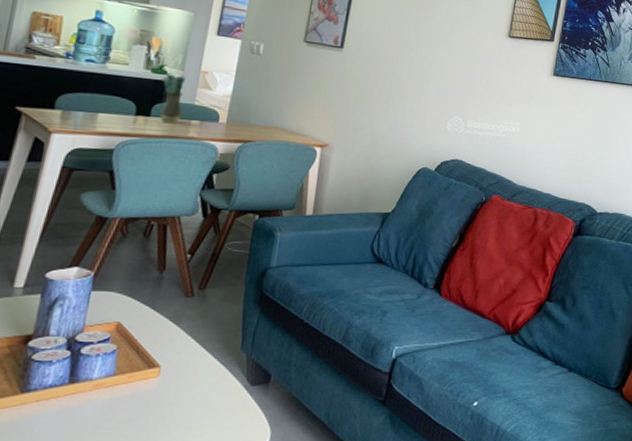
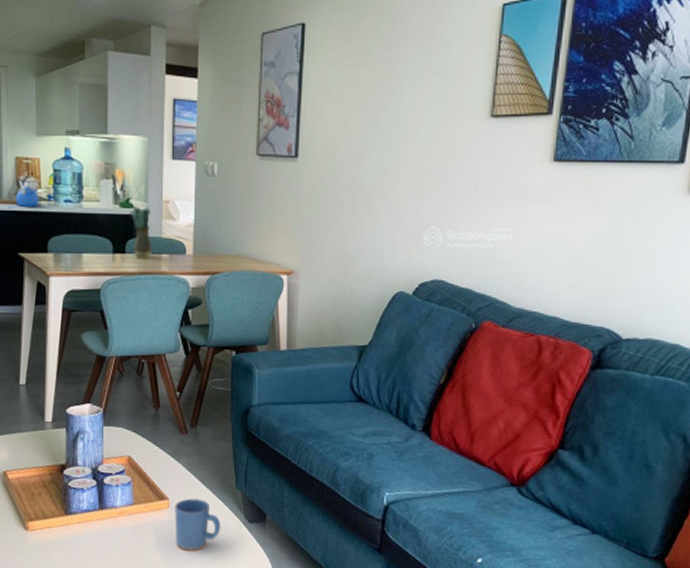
kettle: none [23,32,55,64] -> present [15,176,40,208]
mug: none [161,364,219,421] -> present [174,498,221,551]

